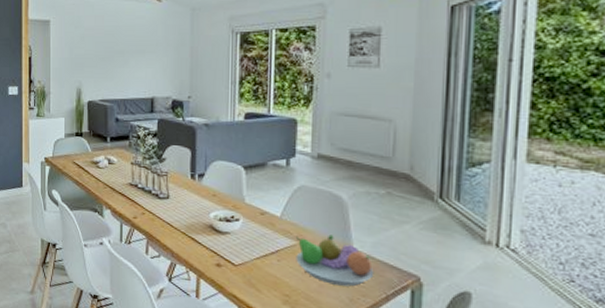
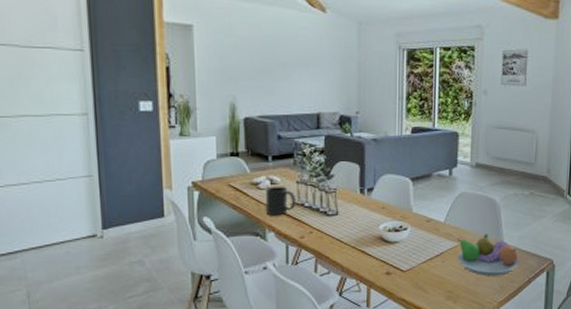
mug: none [103,165,131,195] -> present [265,186,297,216]

